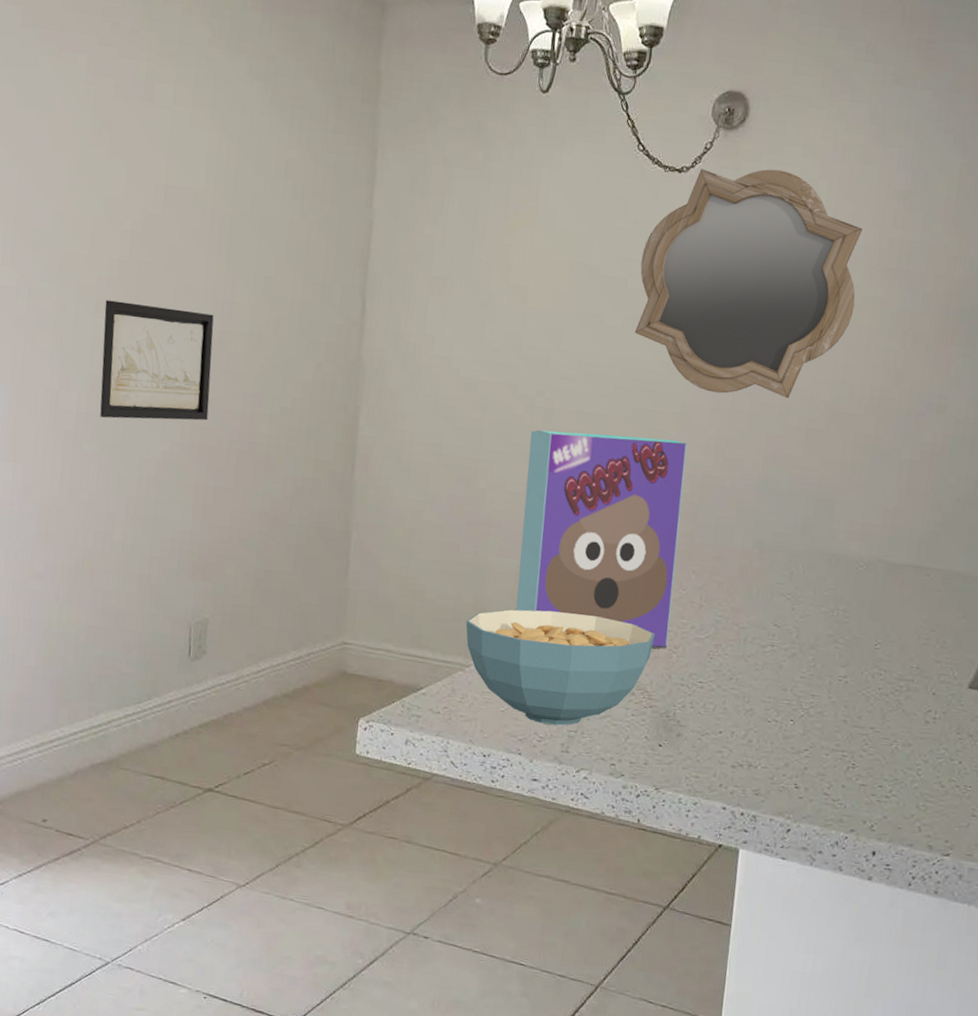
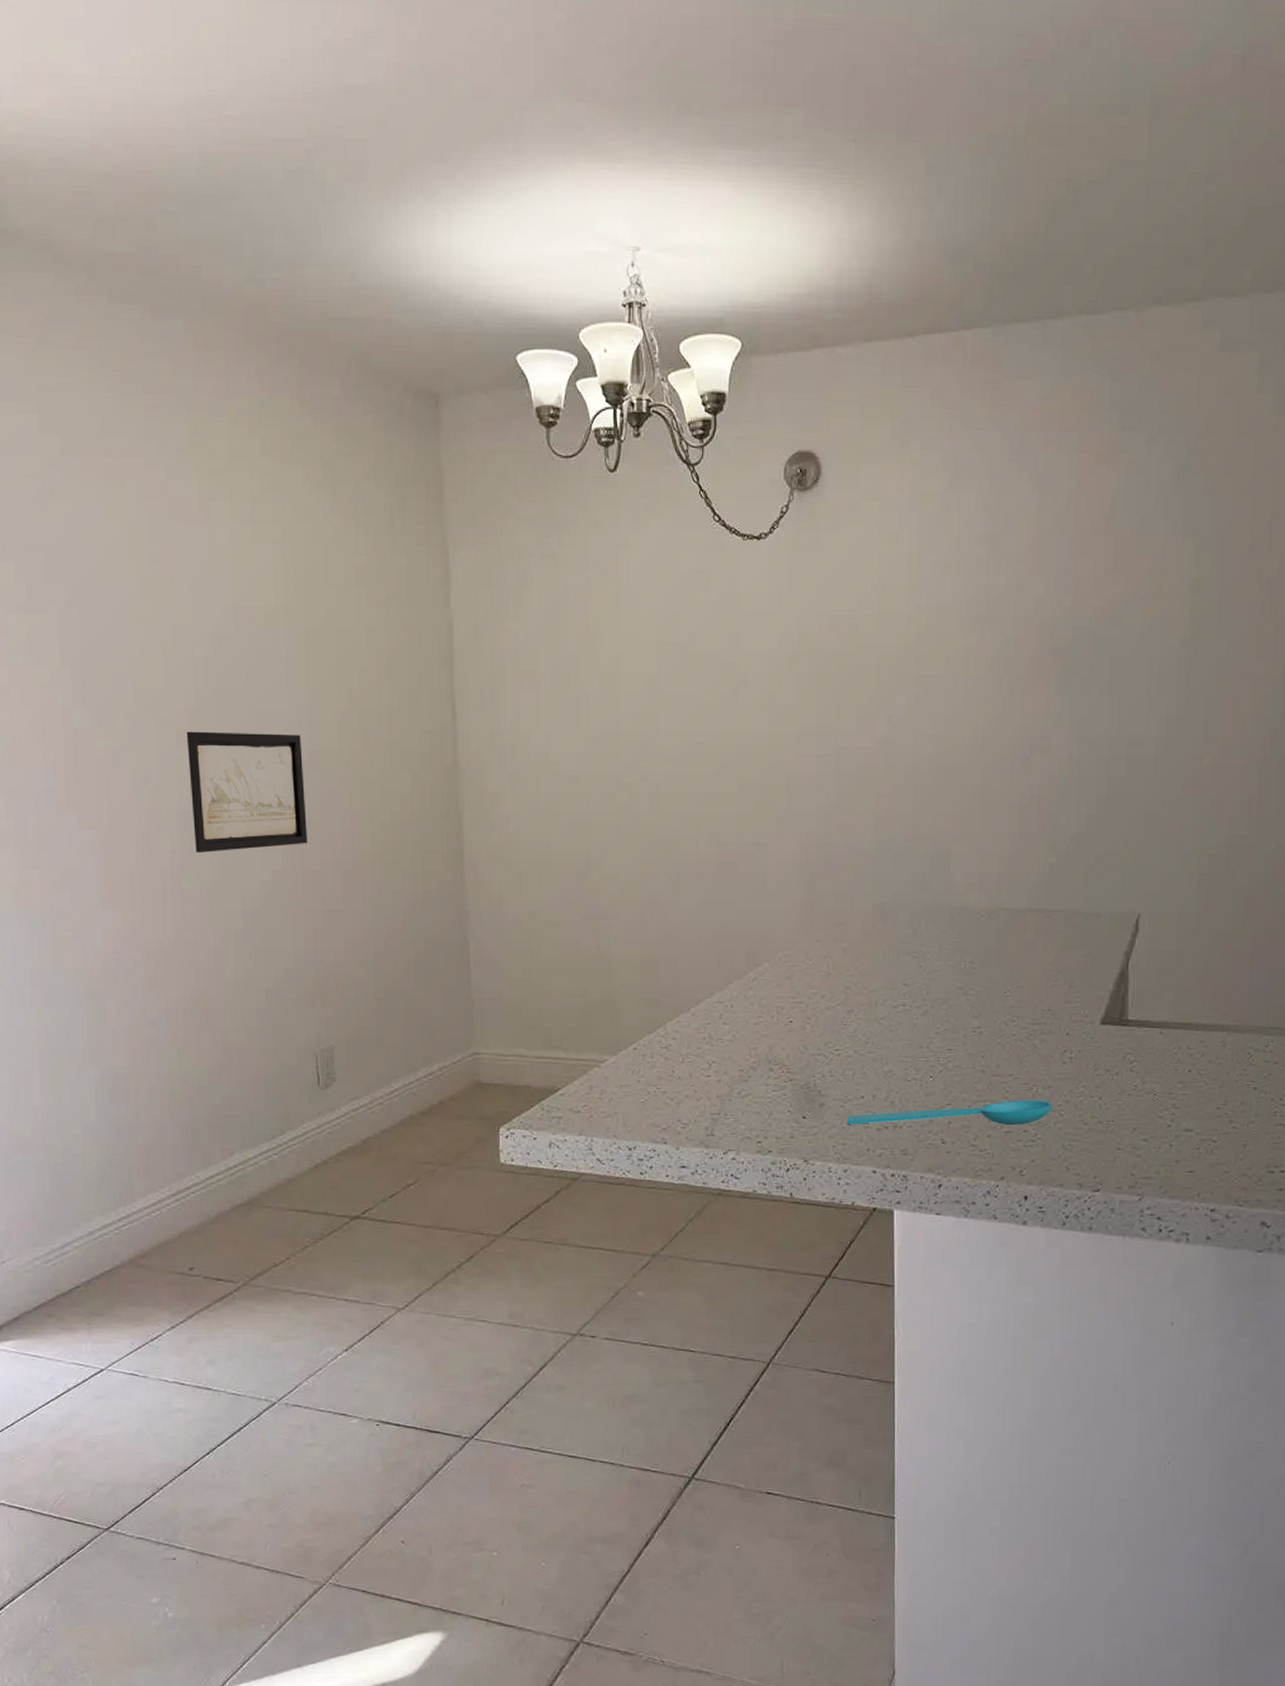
cereal bowl: present [465,609,656,726] -> none [596,996,787,1110]
cereal box: present [516,430,688,649] -> none [639,810,800,1022]
mirror: present [635,168,863,399] -> none [730,527,948,759]
spoon: none [702,749,911,780] -> present [846,1100,1052,1126]

